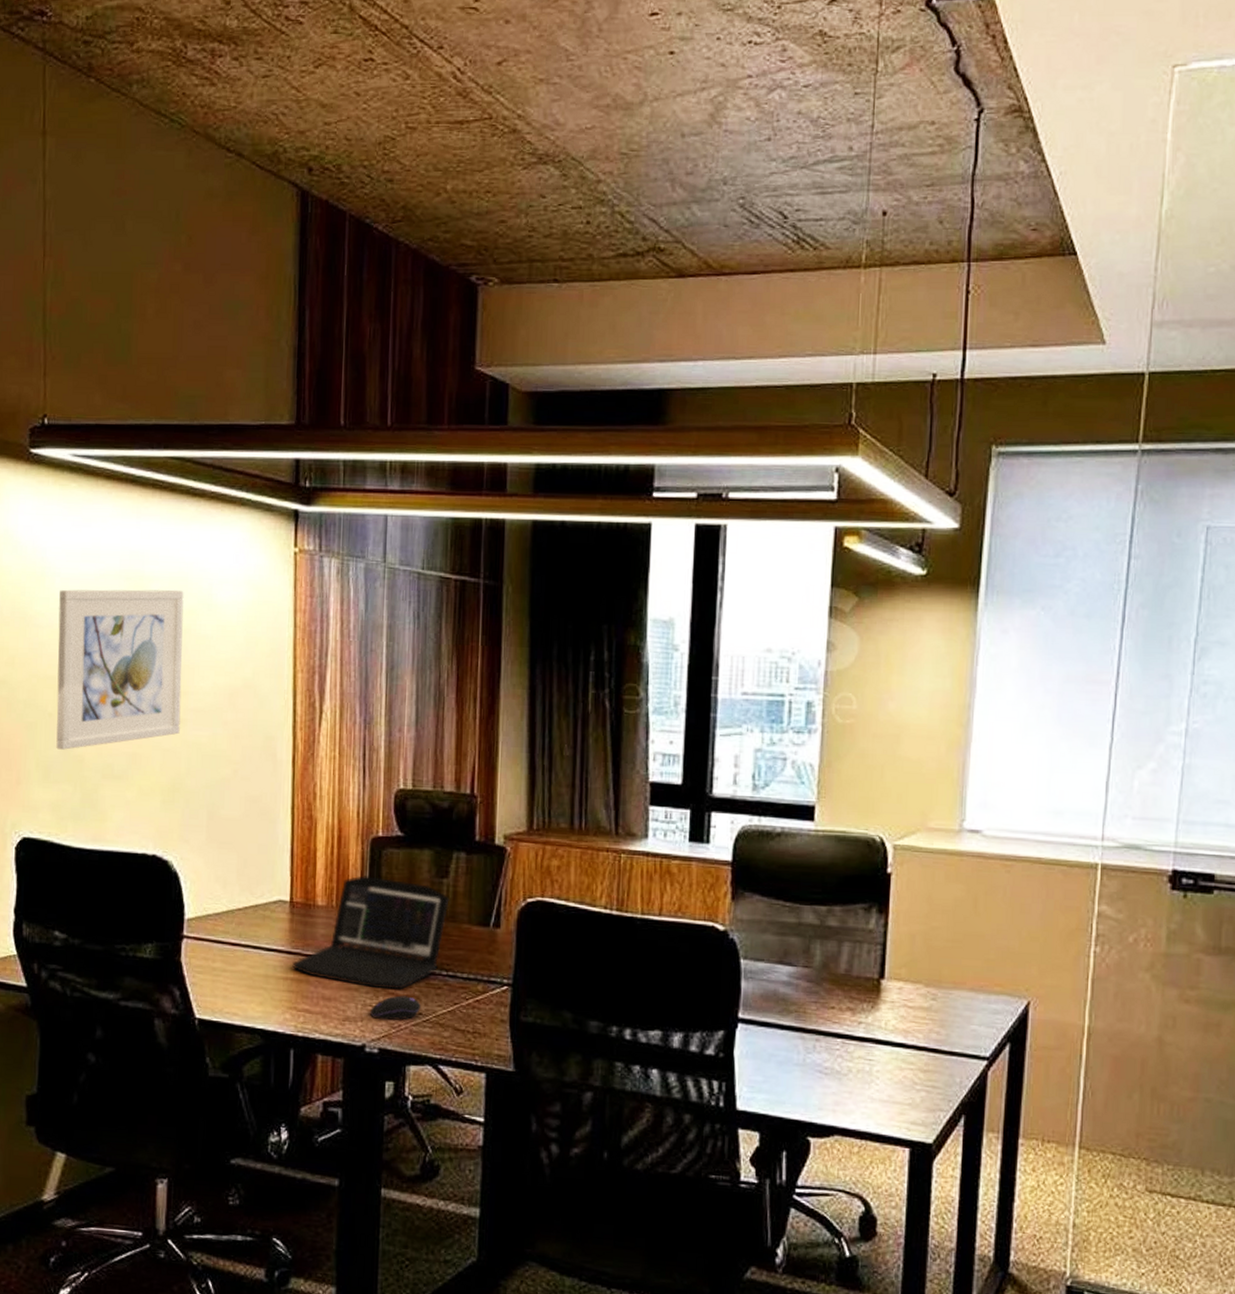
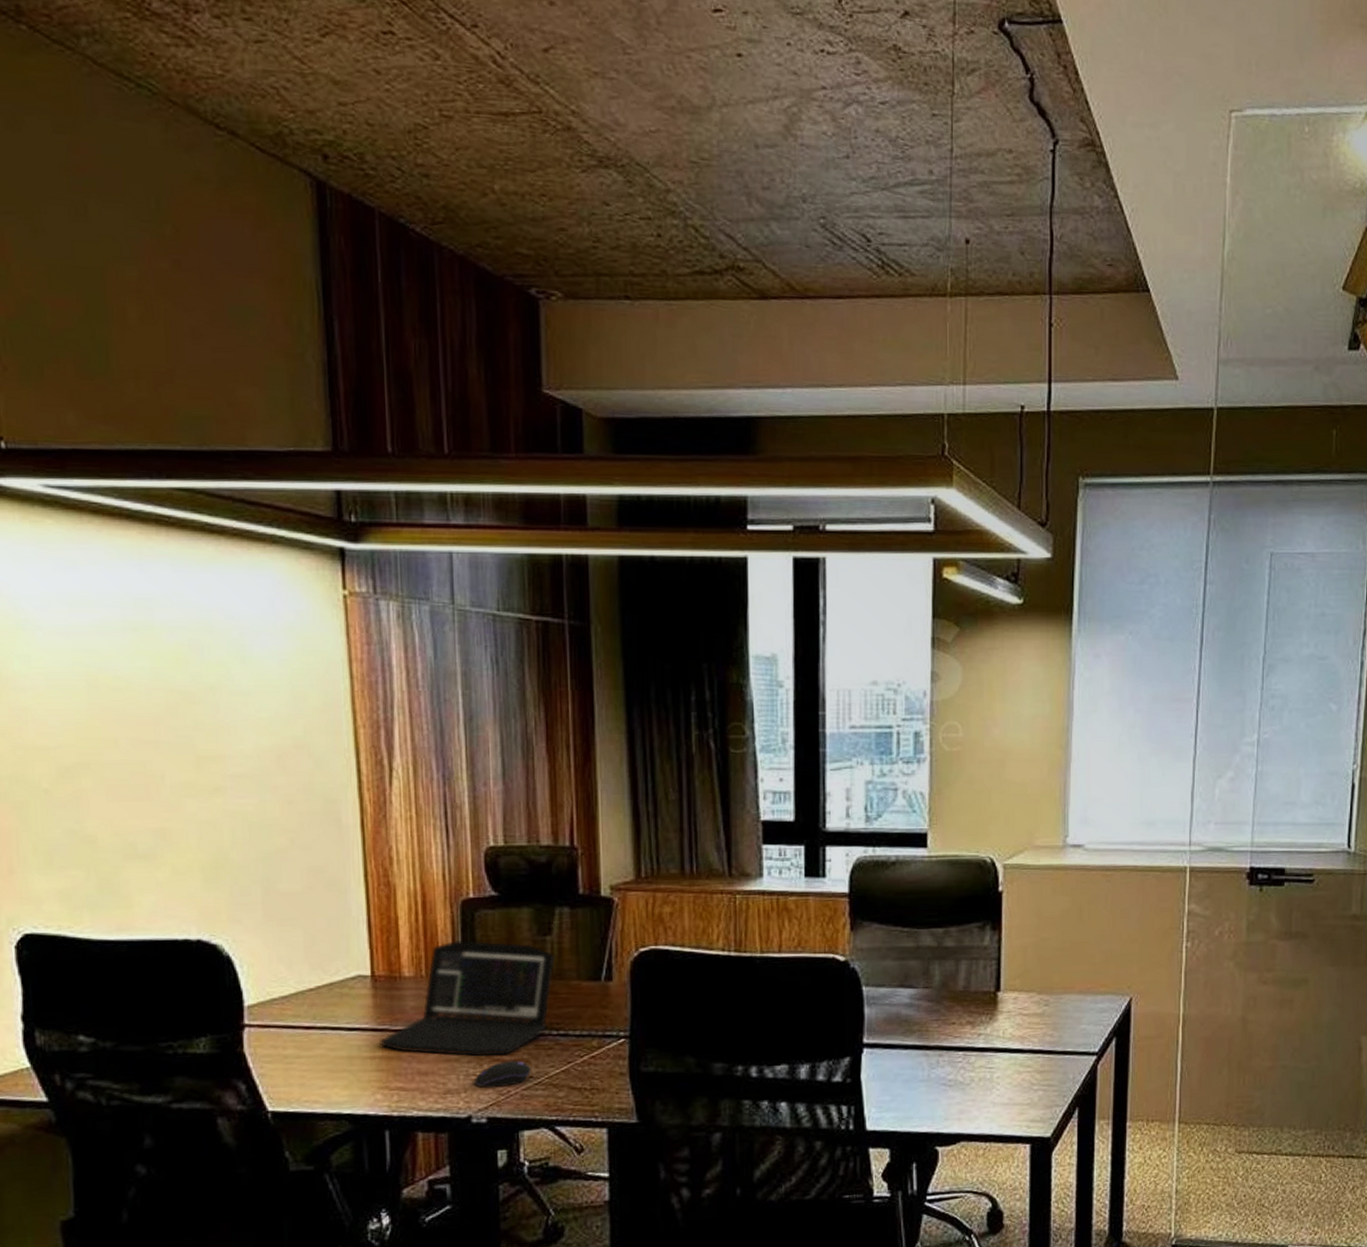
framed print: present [56,589,184,750] -> none [43,641,219,830]

